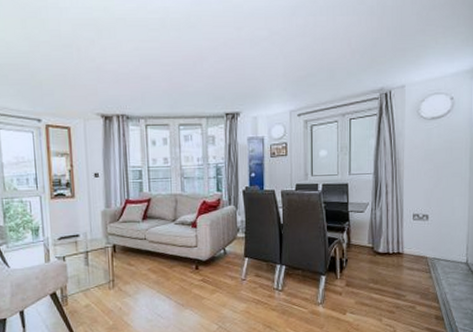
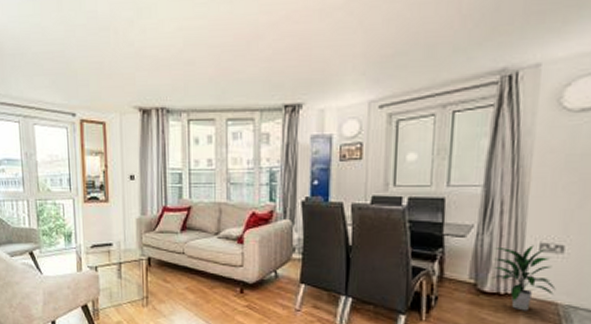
indoor plant: none [383,216,425,265] -> present [491,245,556,311]

